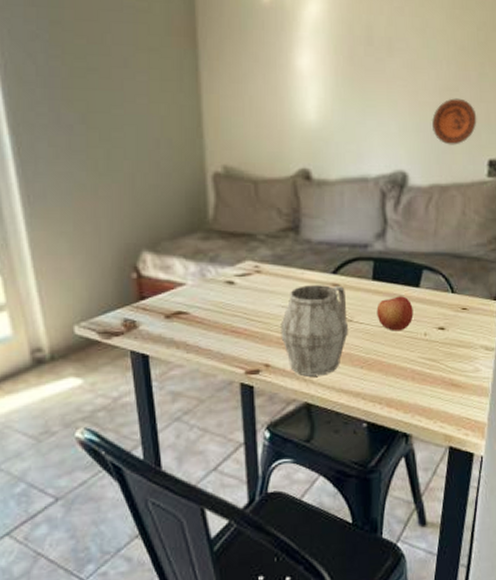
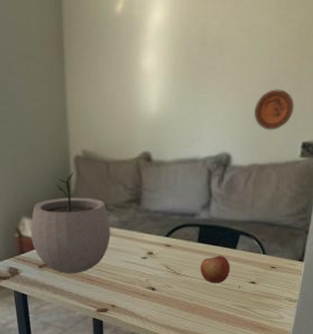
plant pot: none [153,193,262,325] -> present [30,172,111,273]
mug: present [280,285,348,377] -> none [124,245,176,316]

